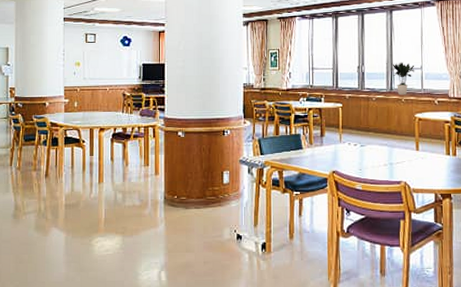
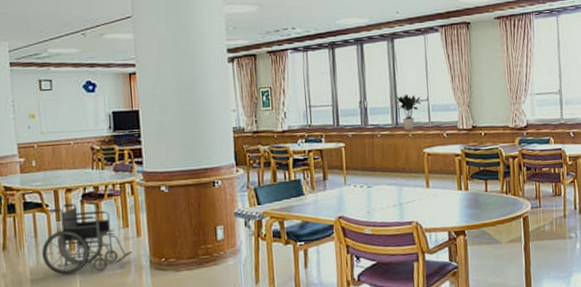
wheelchair: none [76,141,150,204] -> present [42,203,133,276]

